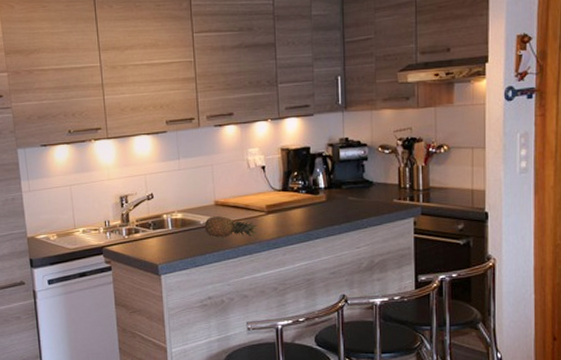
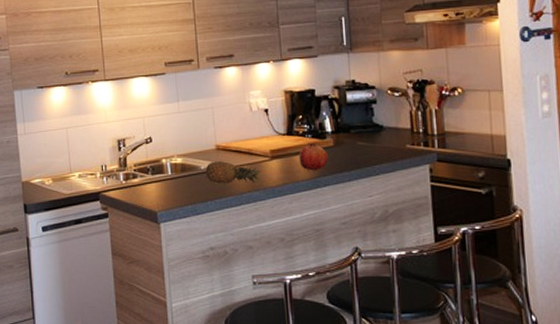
fruit: none [293,198,320,225] -> present [298,143,328,171]

